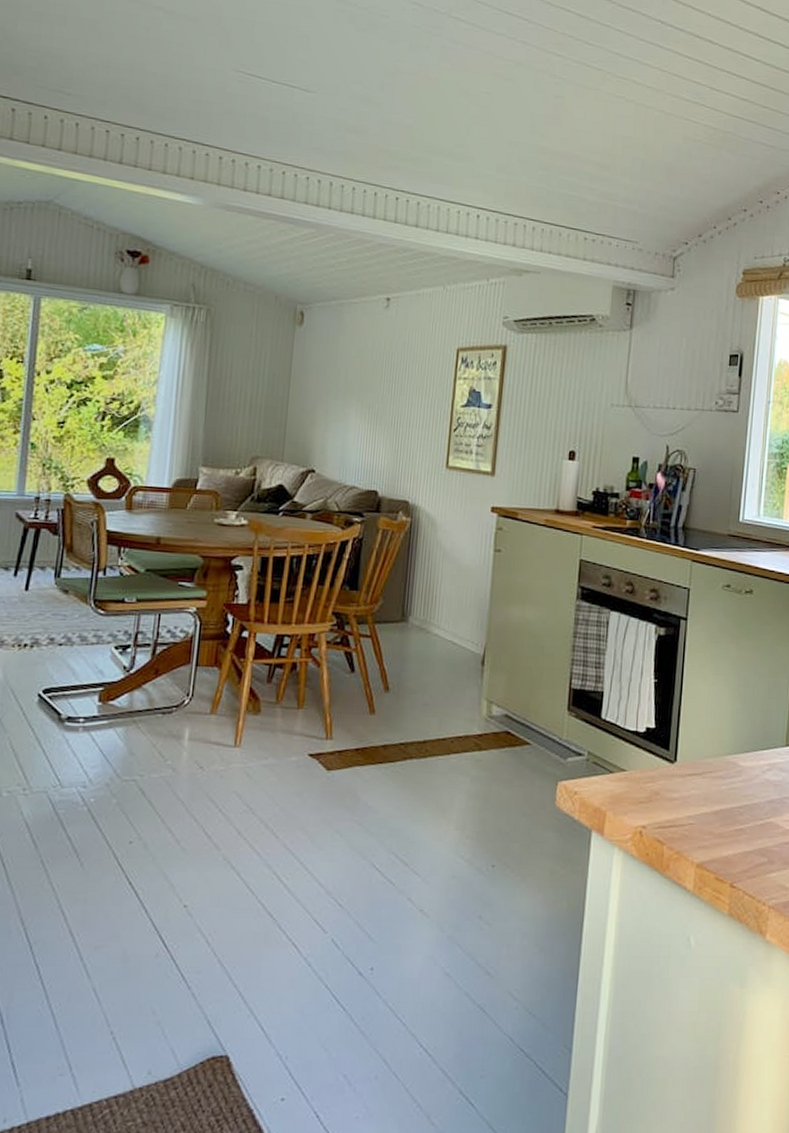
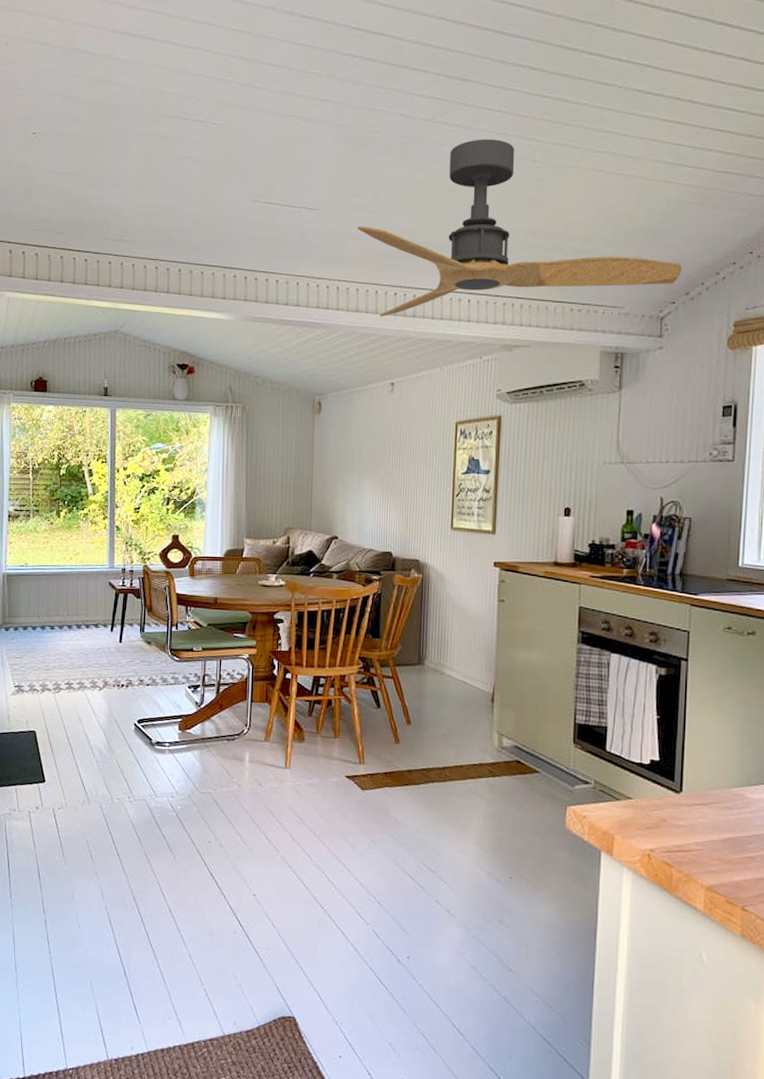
ceiling fan: none [357,43,696,224] -> present [357,138,682,317]

